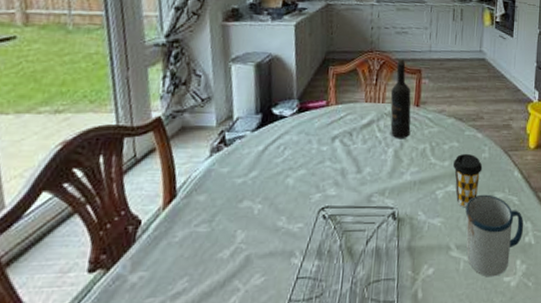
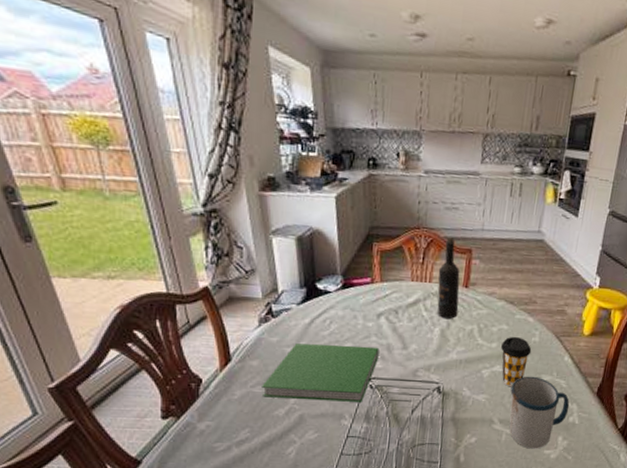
hardcover book: none [207,172,334,237] -> present [262,343,380,402]

